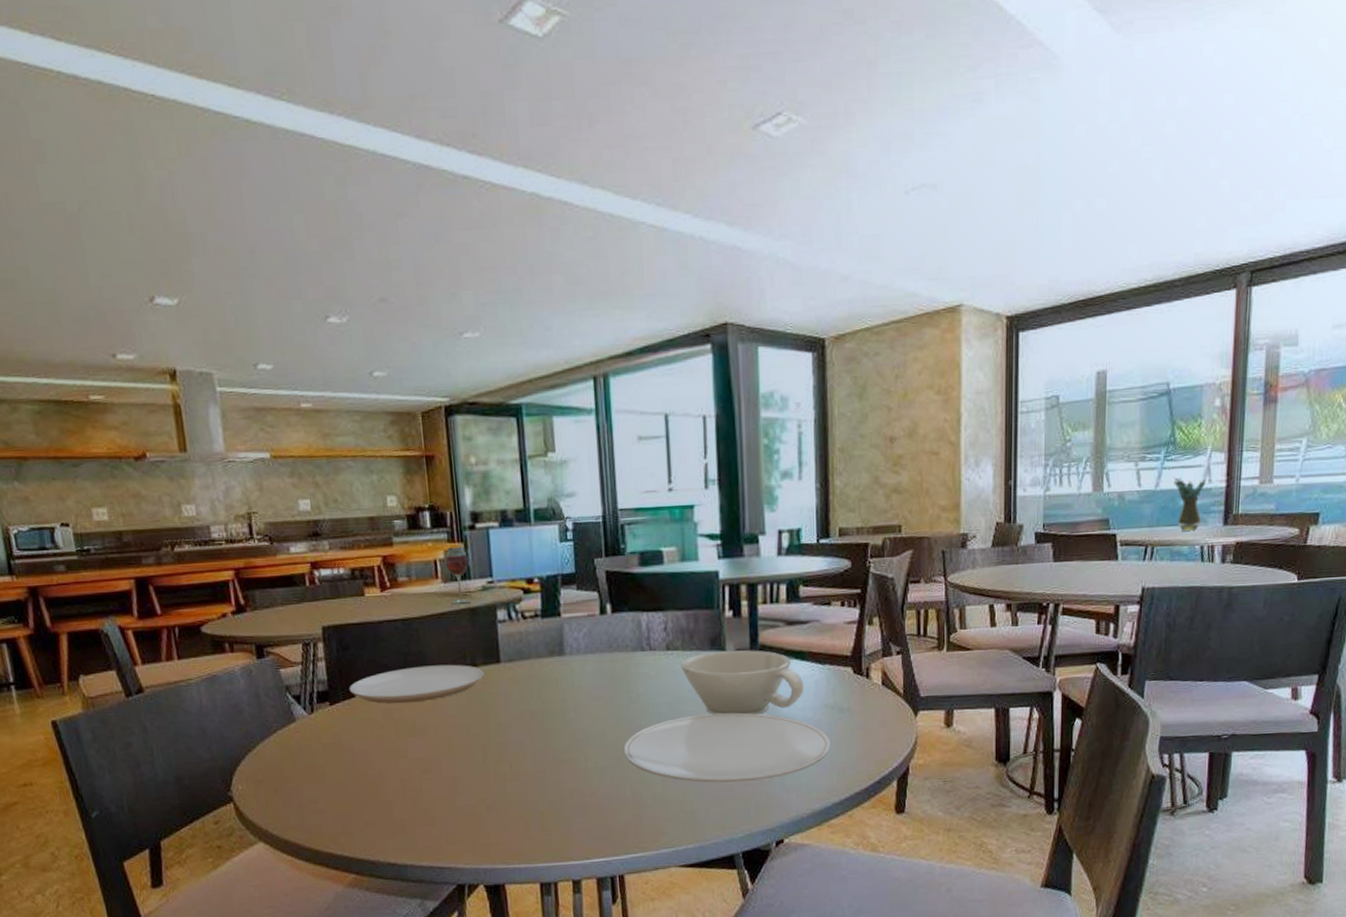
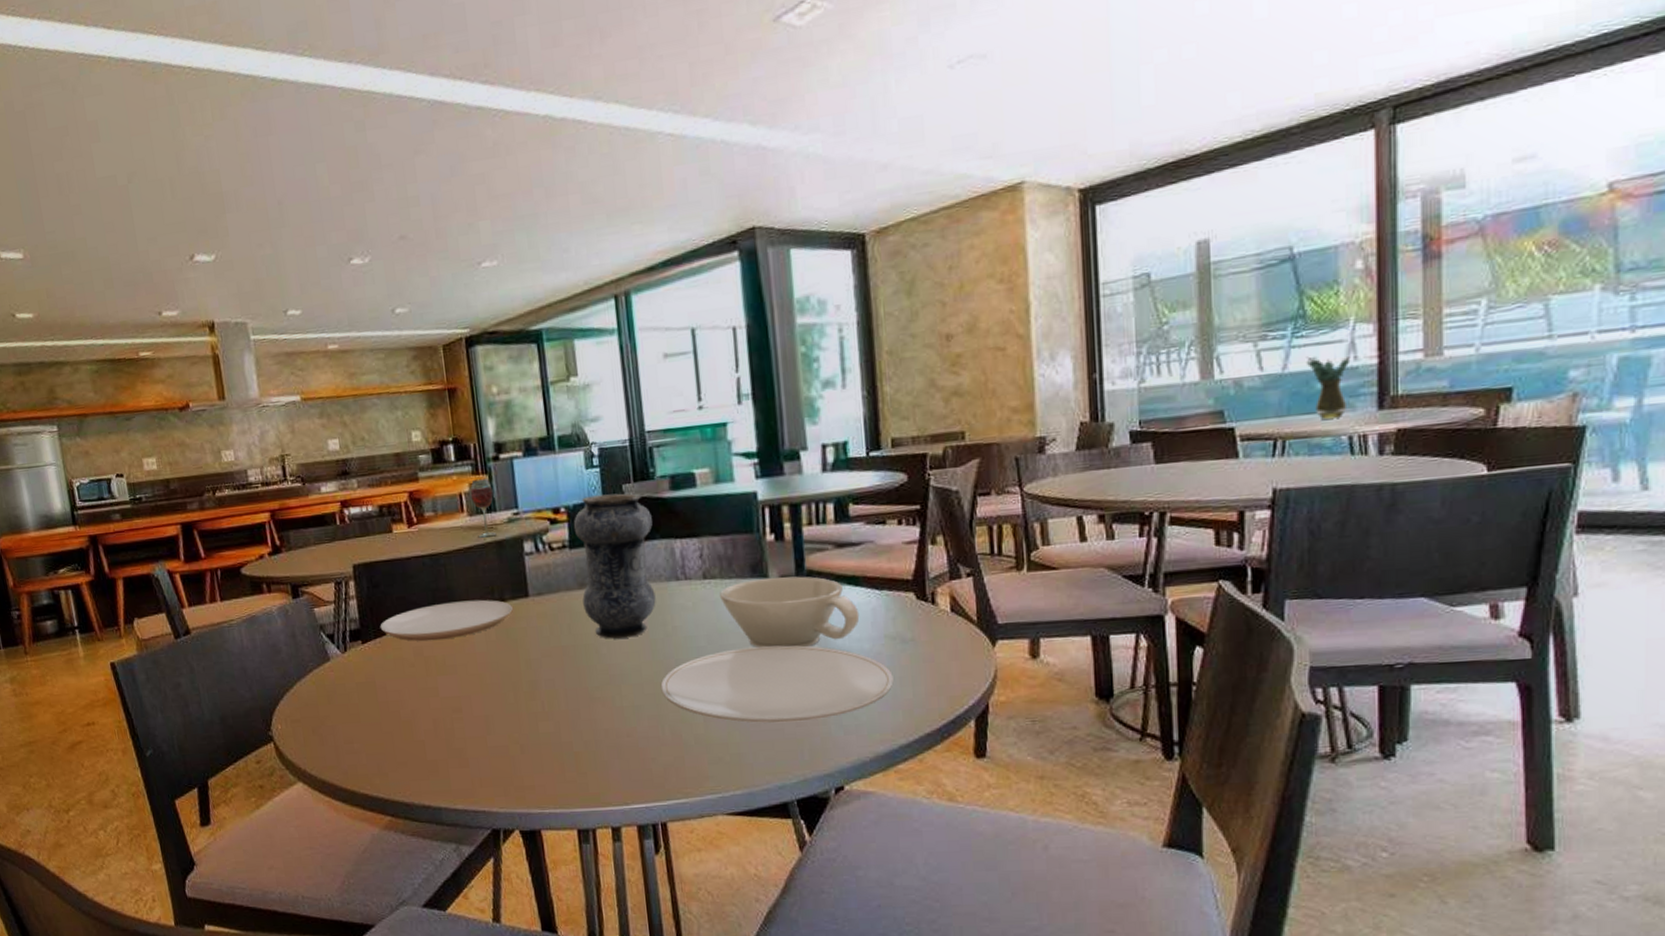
vase: none [546,567,622,705] -> present [573,493,656,639]

